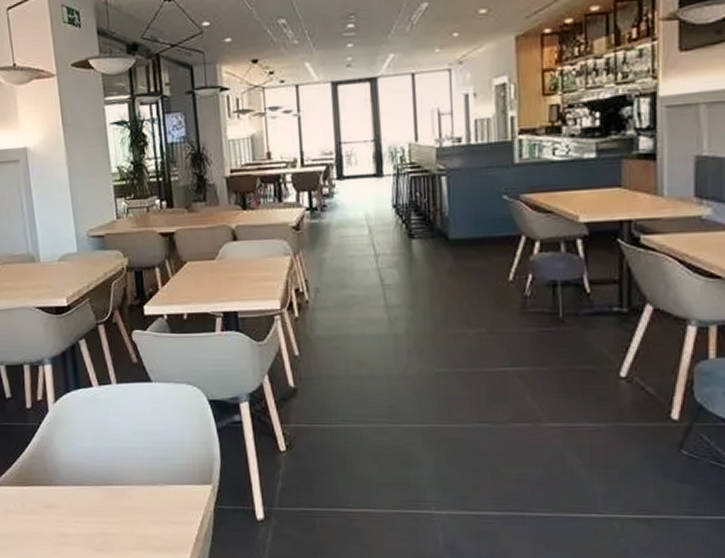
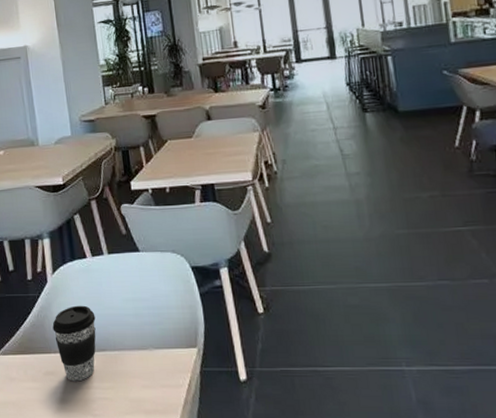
coffee cup: none [54,437,102,516] -> present [52,305,96,382]

